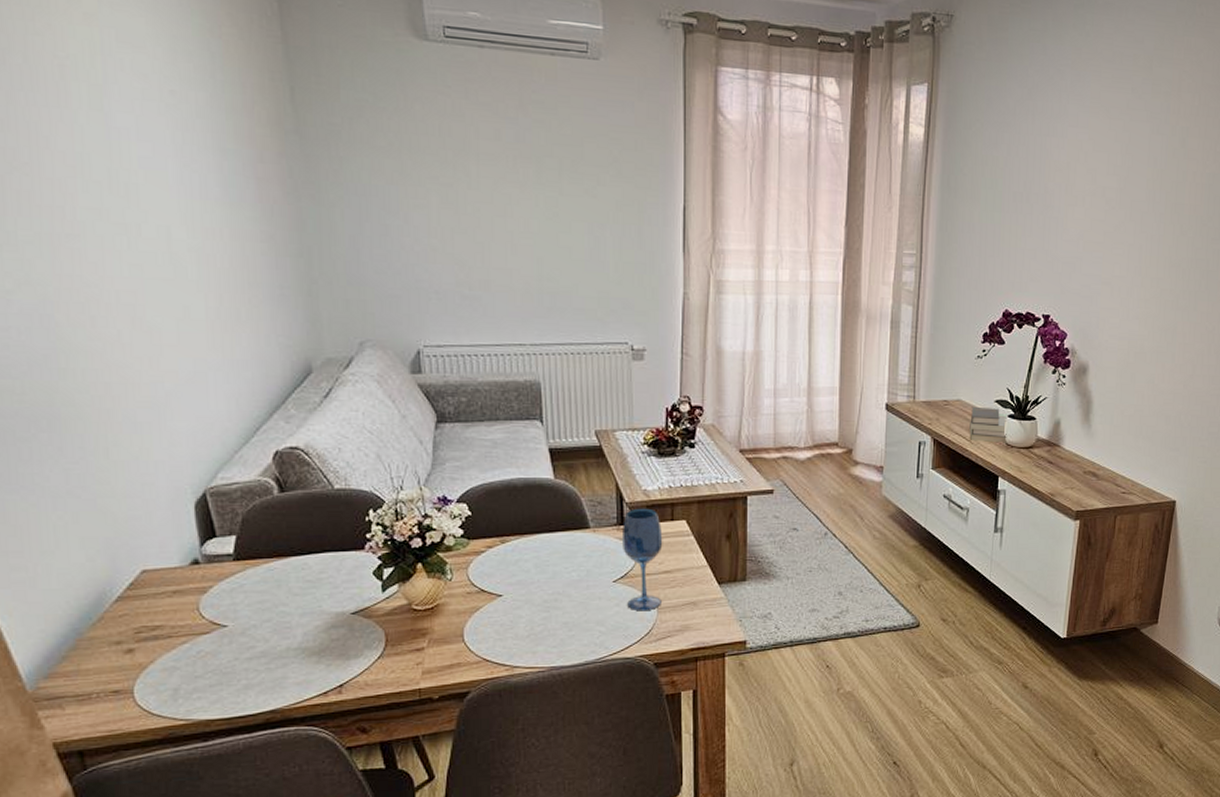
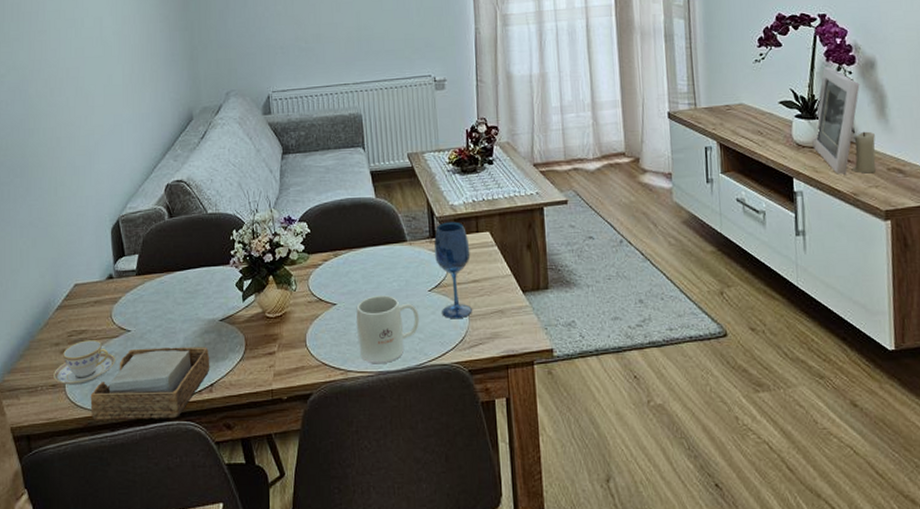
teacup: none [115,637,206,691] -> present [54,340,115,385]
napkin holder: none [171,643,339,730] -> present [90,347,210,420]
mug: none [525,586,600,659] -> present [356,295,419,364]
books: present [969,406,1009,443] -> none [755,109,797,144]
picture frame: none [1020,369,1071,475] -> present [812,67,860,175]
candle: none [1052,435,1077,476] -> present [851,131,877,174]

